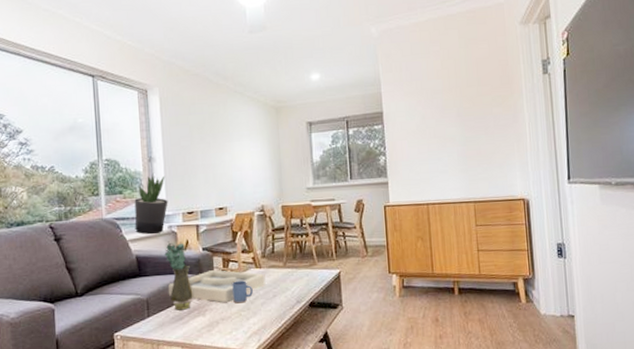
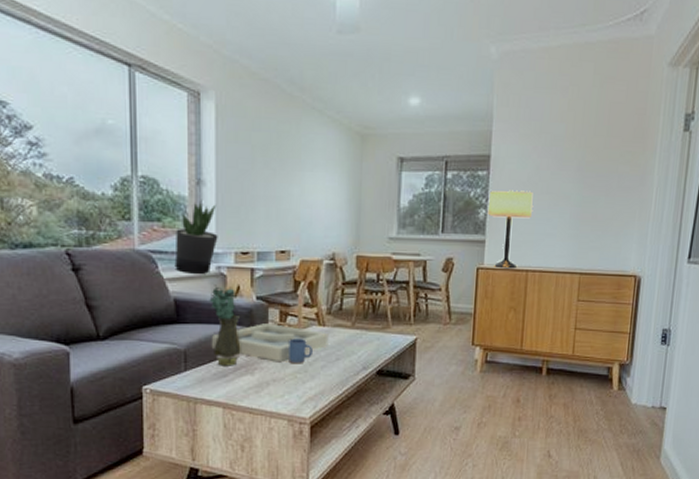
table lamp: none [386,138,424,205] -> present [487,190,533,269]

